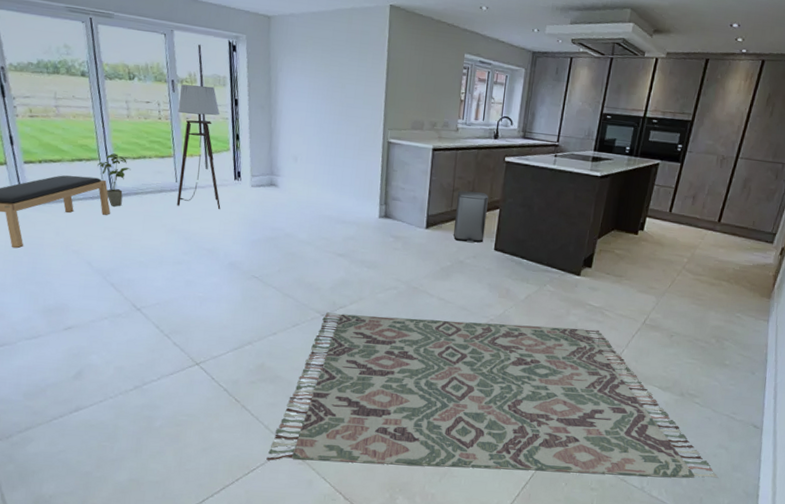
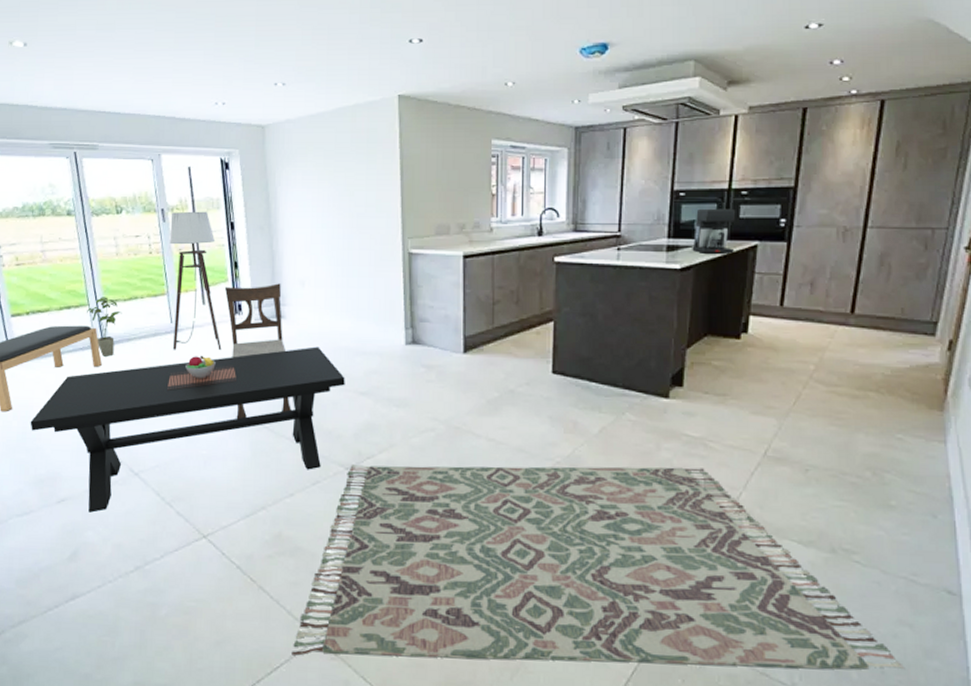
dining table: none [40,212,327,340] -> present [30,346,345,513]
dining chair: none [226,155,279,269] -> present [224,283,291,419]
pedal bin: present [453,190,489,243] -> none [498,302,538,367]
coffee maker: none [611,130,647,168] -> present [692,208,736,254]

